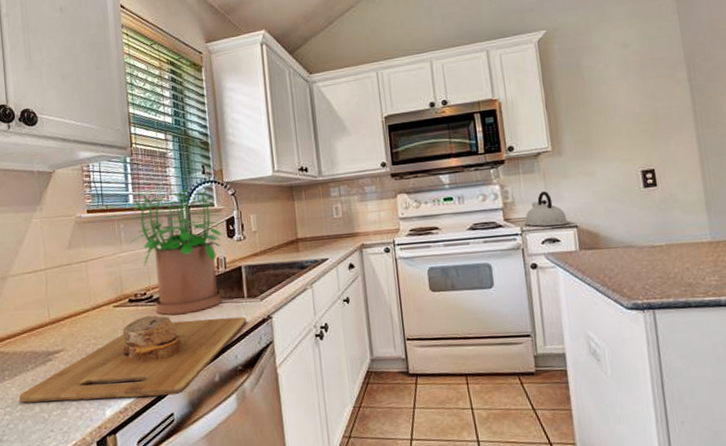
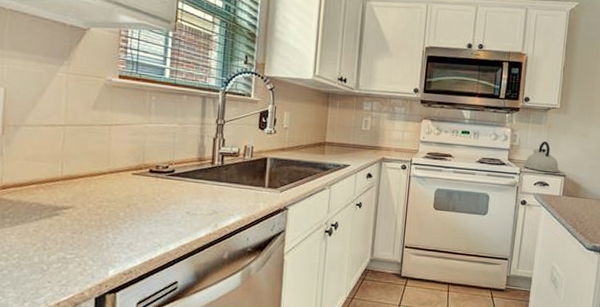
cutting board: present [19,315,247,403] -> none [18,187,264,266]
potted plant: present [130,188,222,315] -> none [159,73,255,193]

